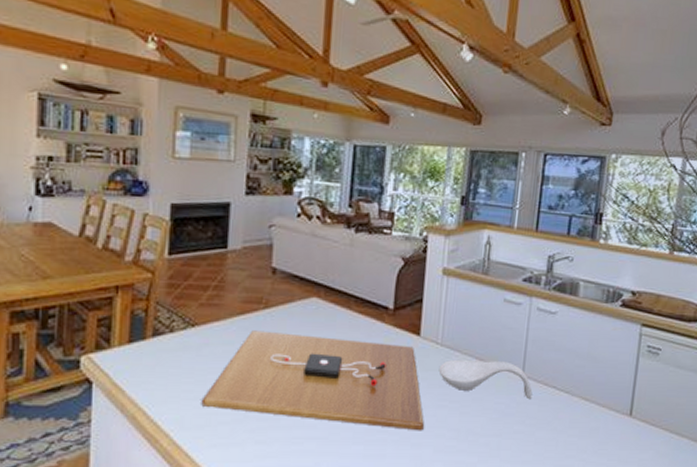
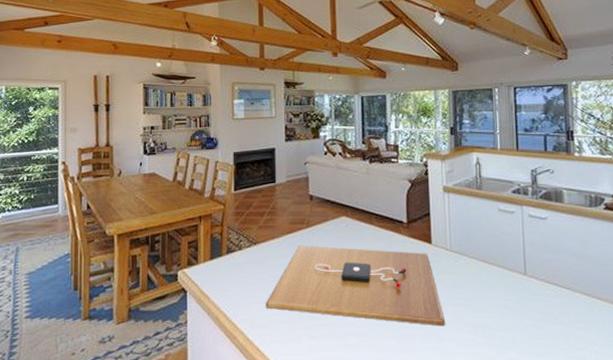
spoon rest: present [438,359,533,398] -> none [451,262,537,295]

